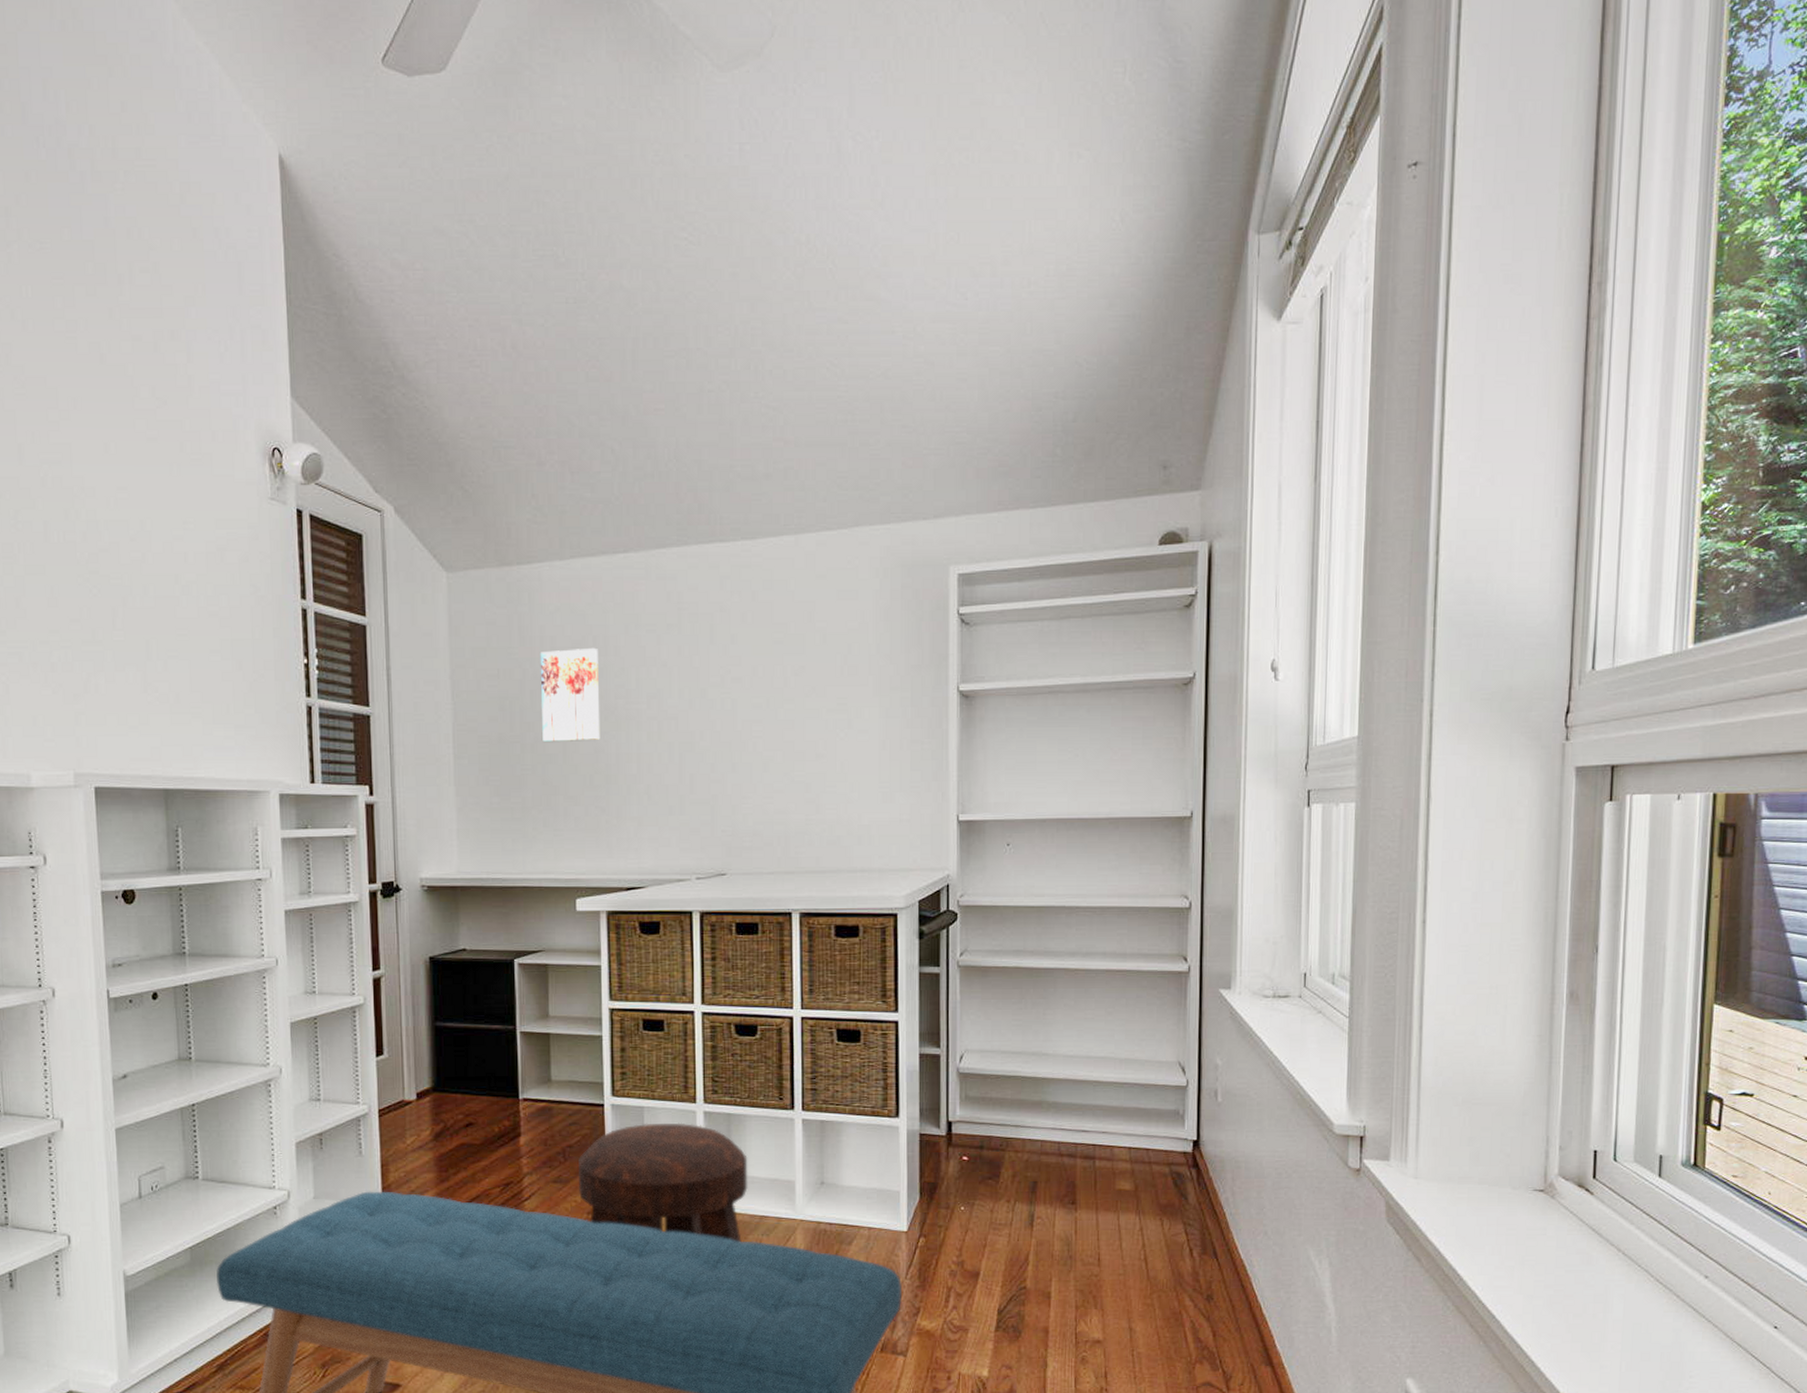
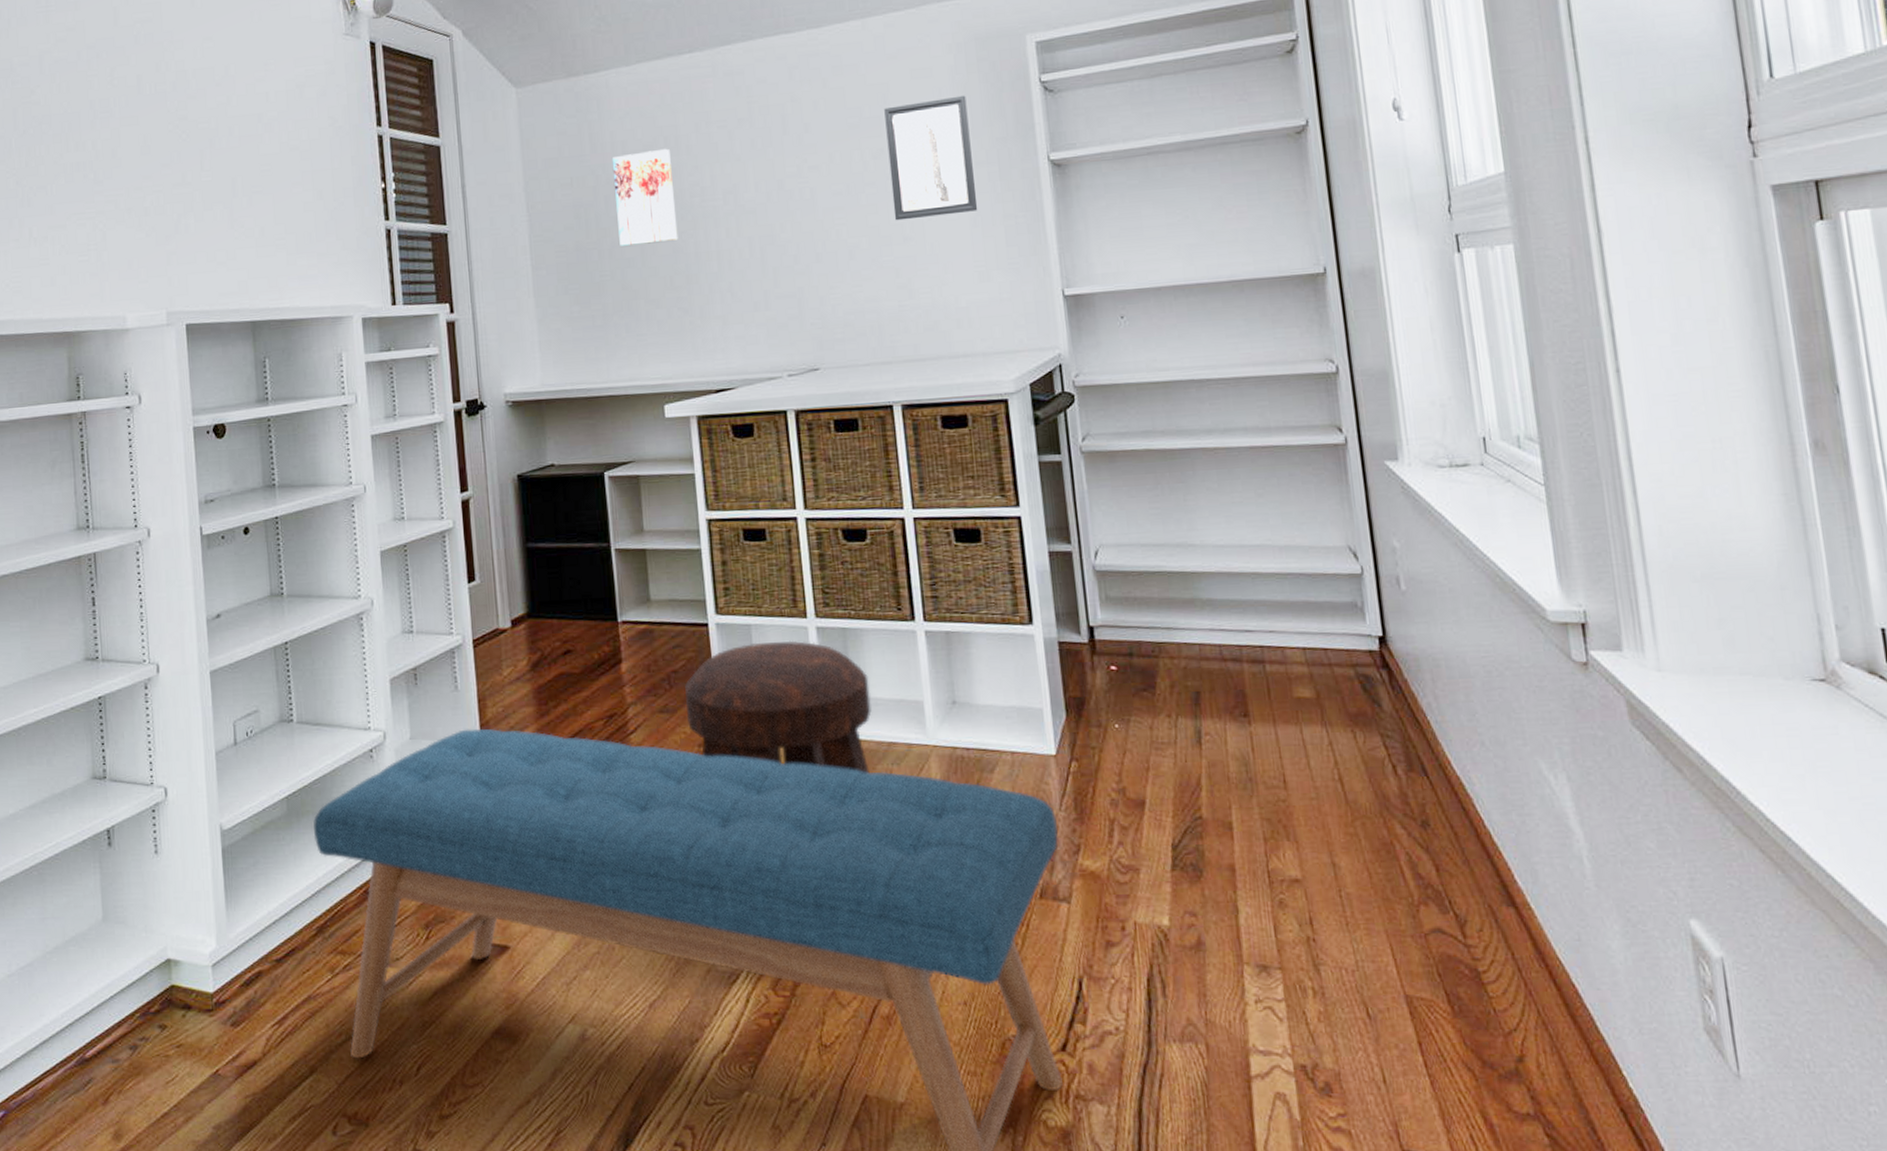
wall art: none [809,620,888,738] -> present [884,95,978,221]

